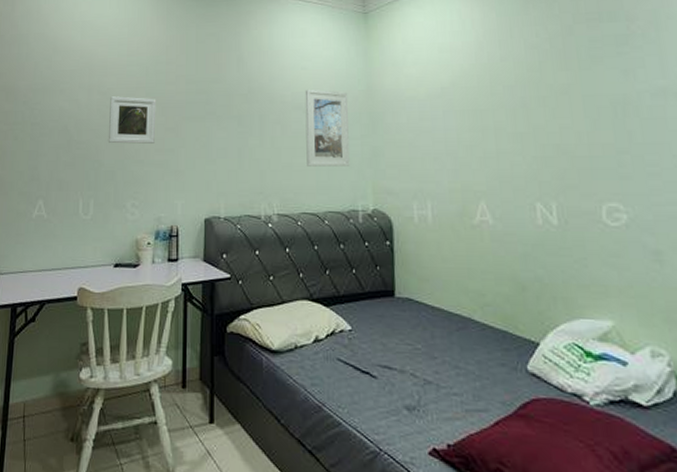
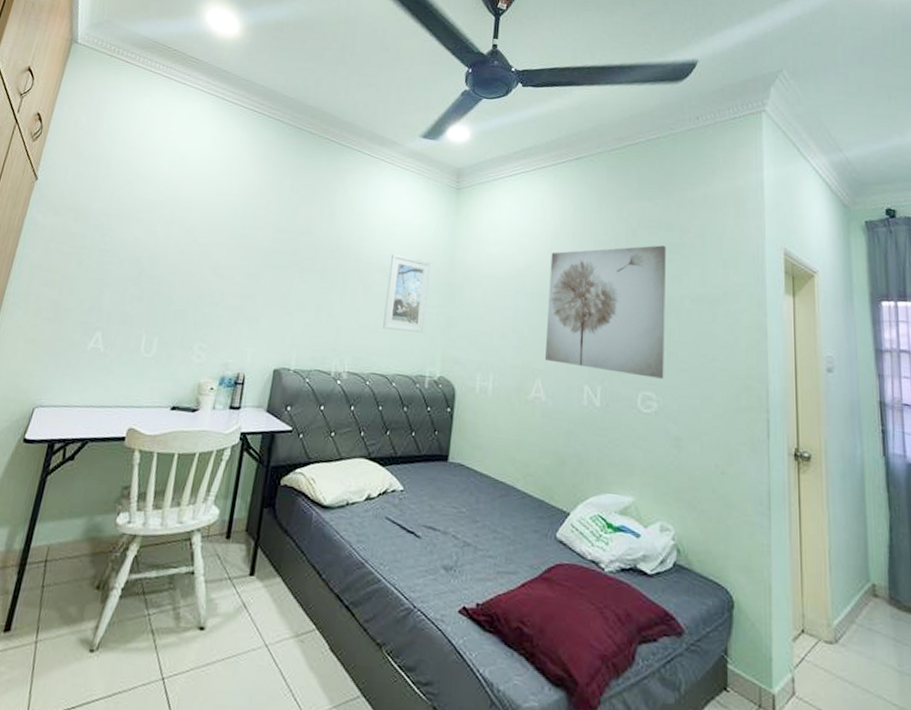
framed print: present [108,96,156,144] -> none [182,233,241,287]
wall art: none [477,39,631,187] -> present [545,245,666,379]

